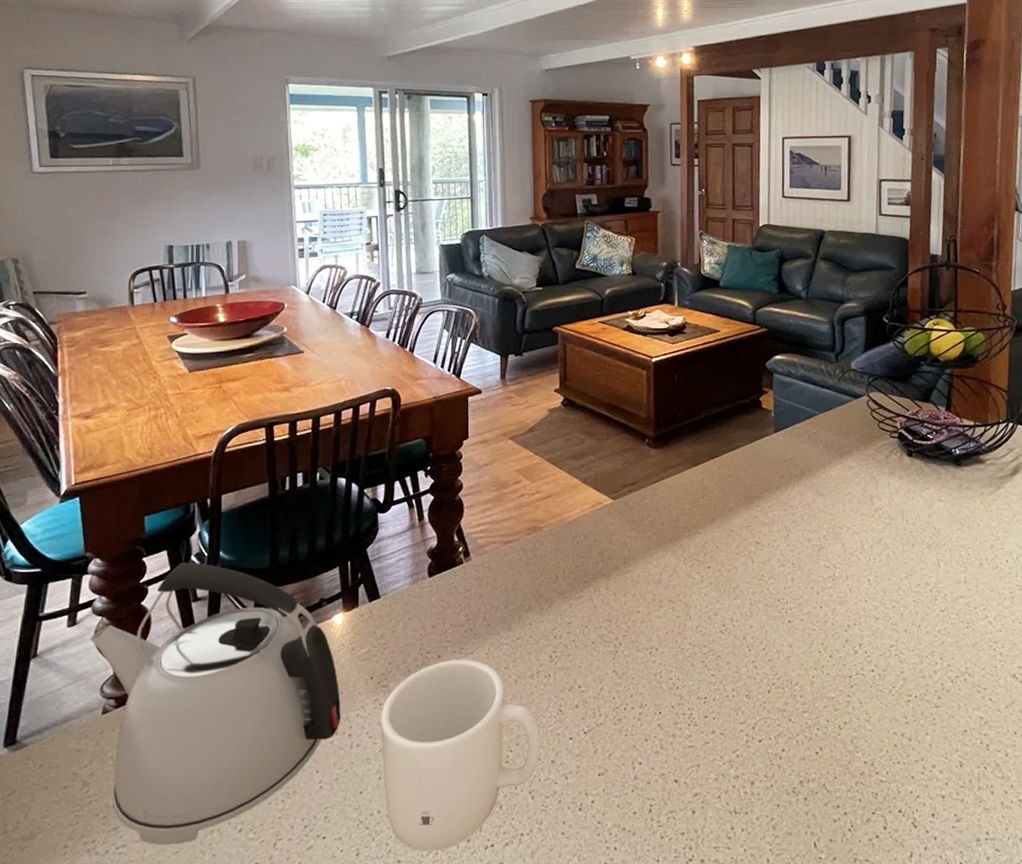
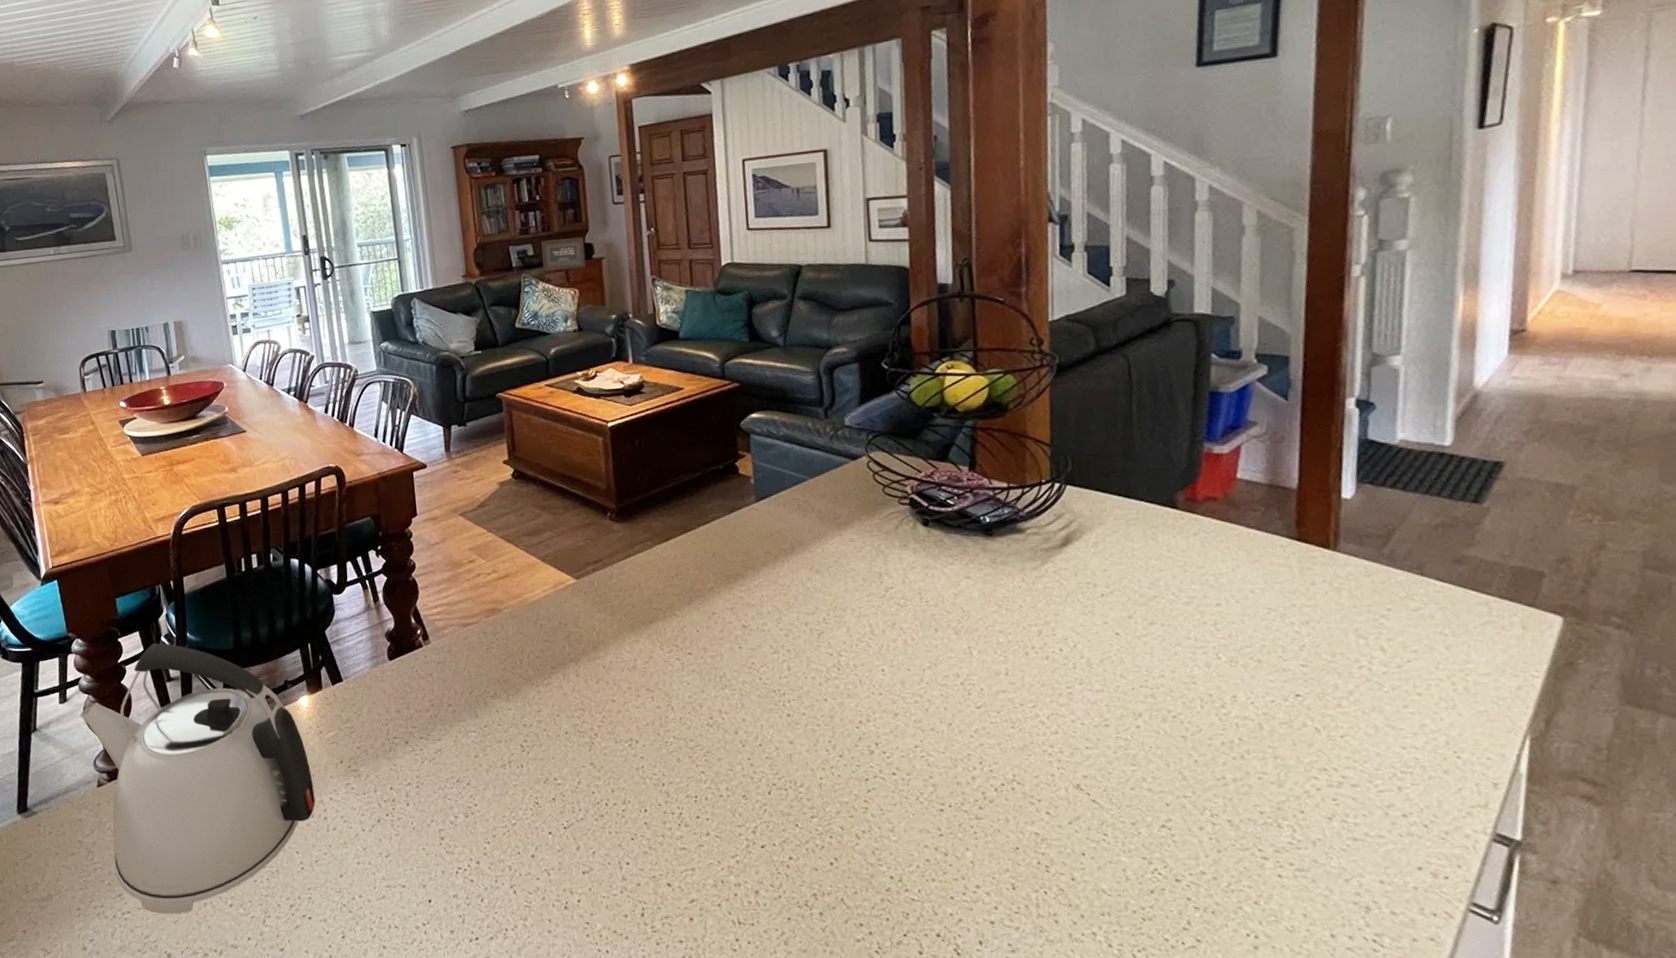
mug: present [380,659,540,852] -> none [353,746,519,940]
picture frame: none [605,192,644,220] -> present [541,237,587,272]

